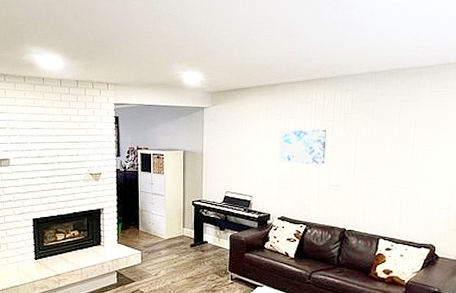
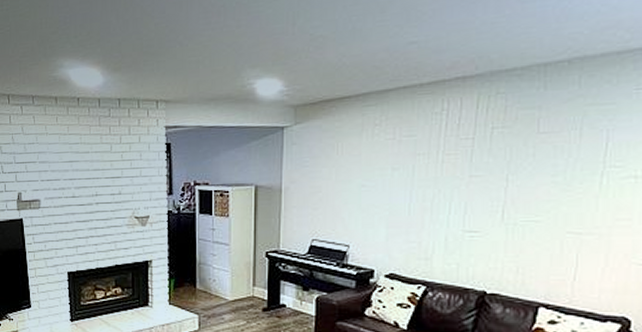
wall art: present [277,129,327,165] -> none [387,151,464,202]

